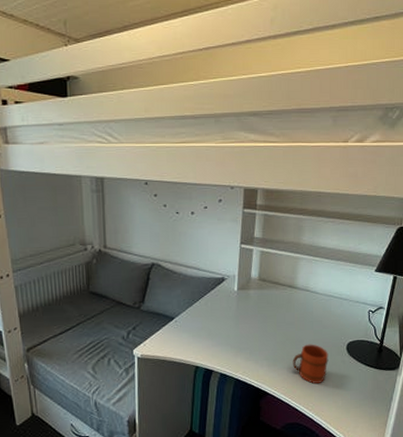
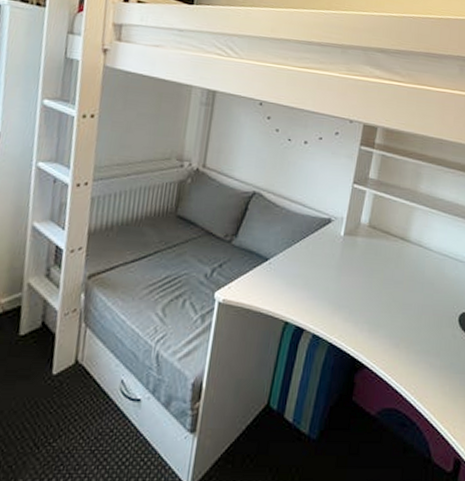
mug: present [292,344,329,384] -> none [396,309,438,360]

